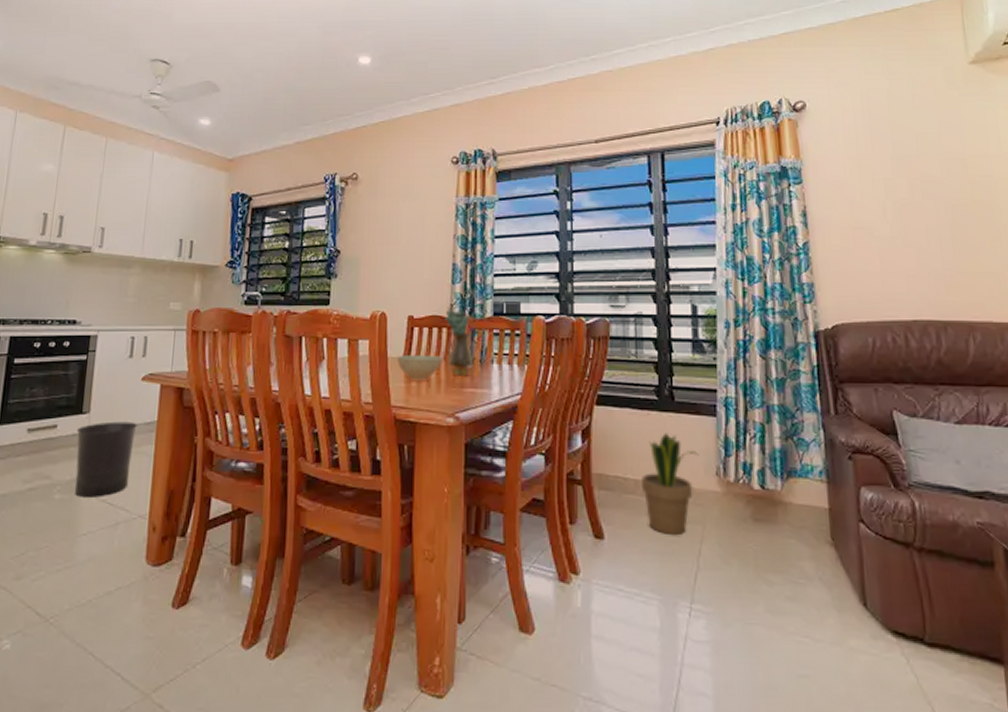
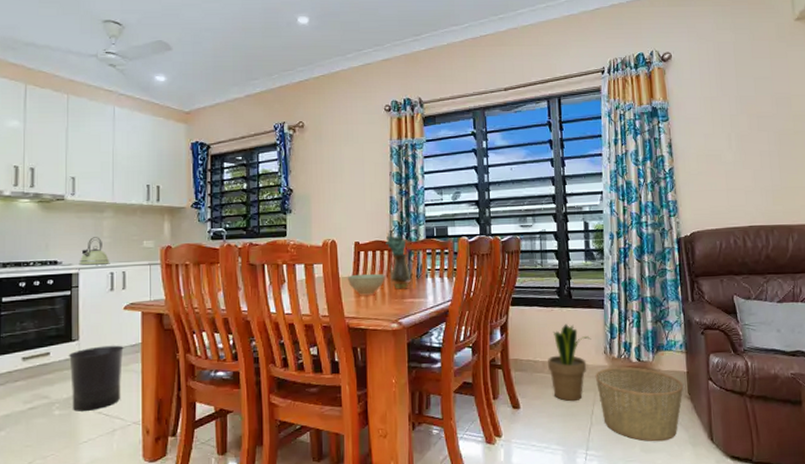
kettle: none [98,295,132,327] -> present [79,237,110,265]
basket: none [703,494,825,601] -> present [595,366,684,442]

